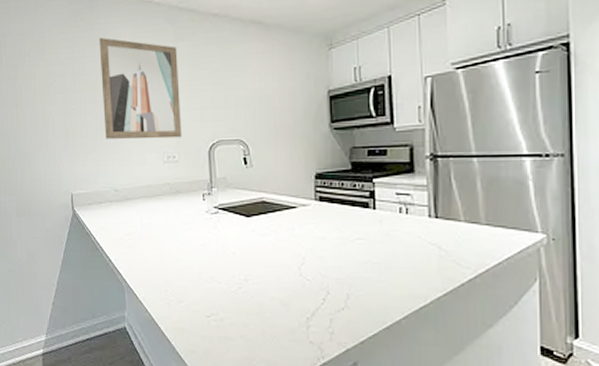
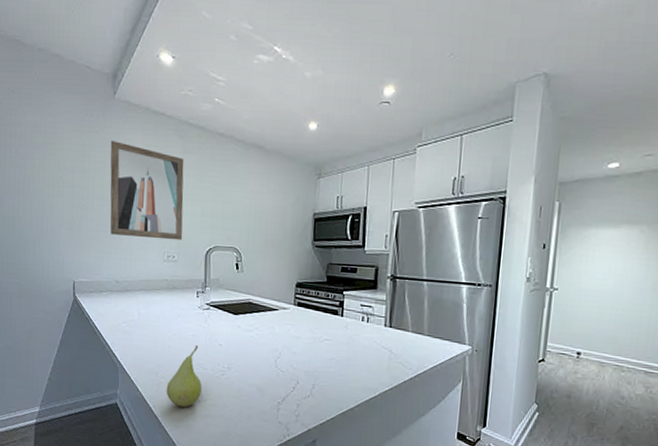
fruit: none [177,256,217,329] -> present [166,346,202,408]

